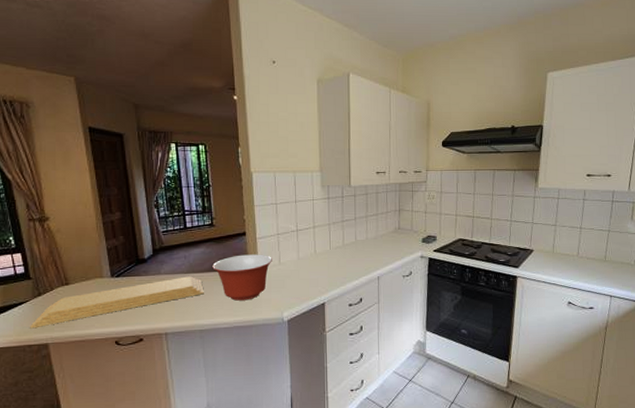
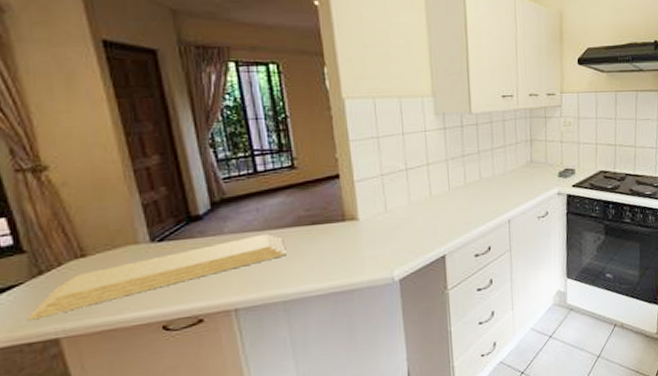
mixing bowl: present [212,254,272,301] -> none [296,200,376,261]

